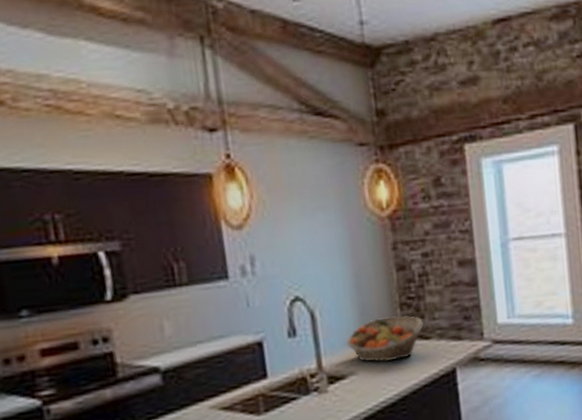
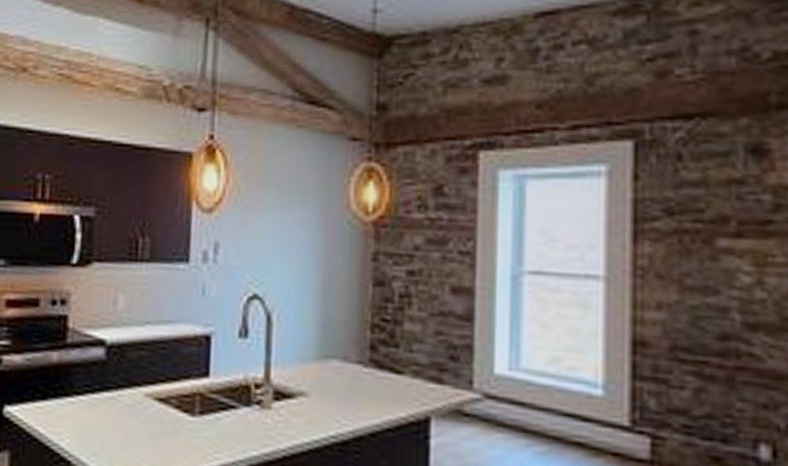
fruit basket: present [346,316,424,362] -> none [301,336,398,391]

